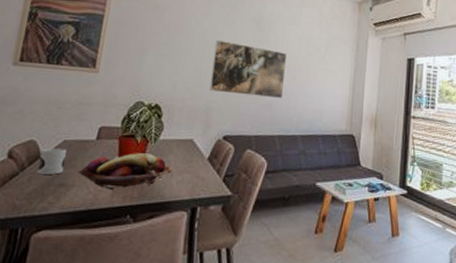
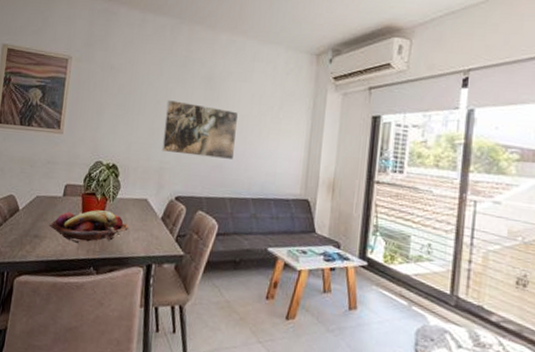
mug: present [36,148,67,175] -> none [16,202,39,227]

